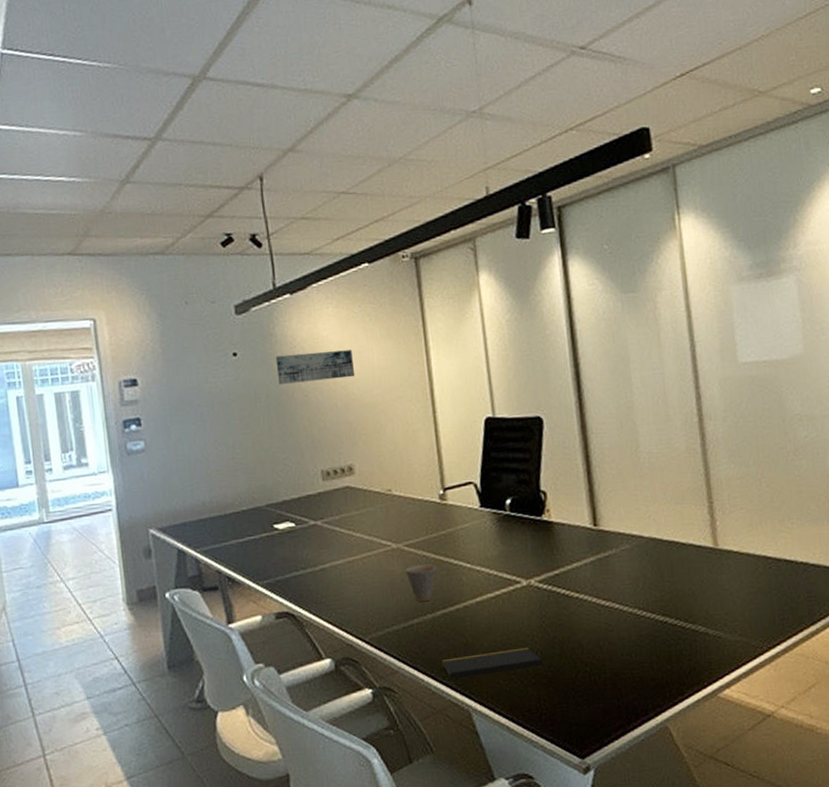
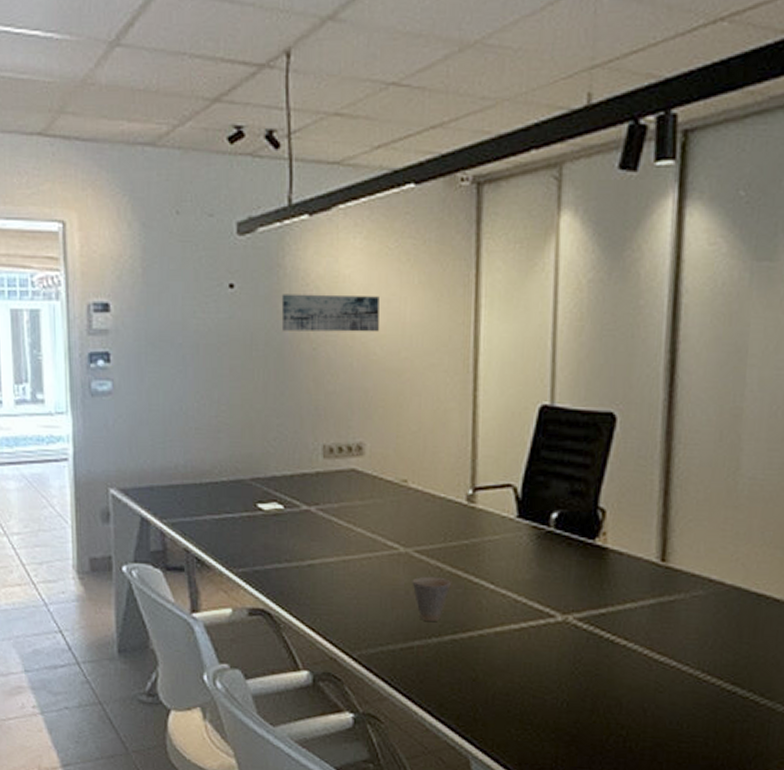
notepad: present [442,647,547,679] -> none [442,692,570,734]

